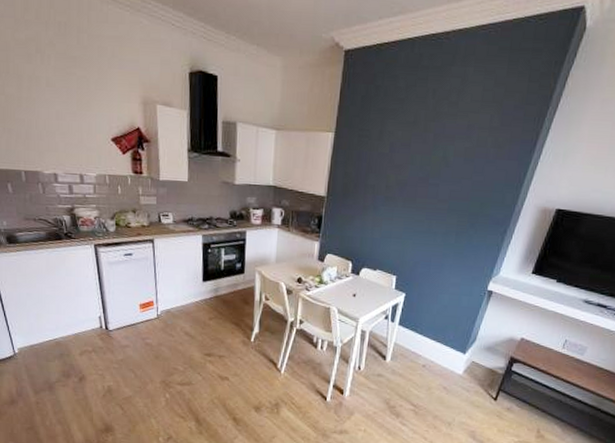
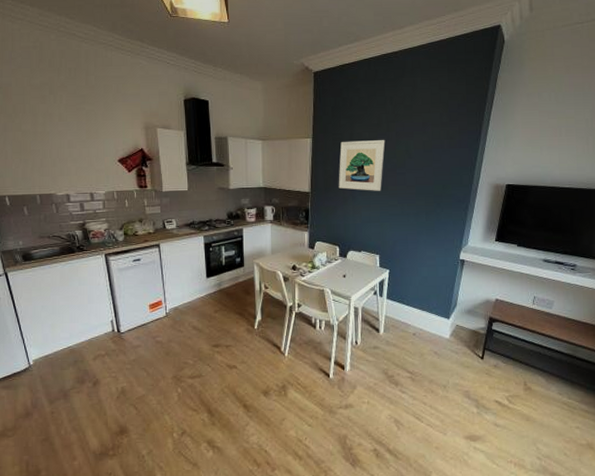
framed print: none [358,139,421,203] -> present [338,140,386,191]

